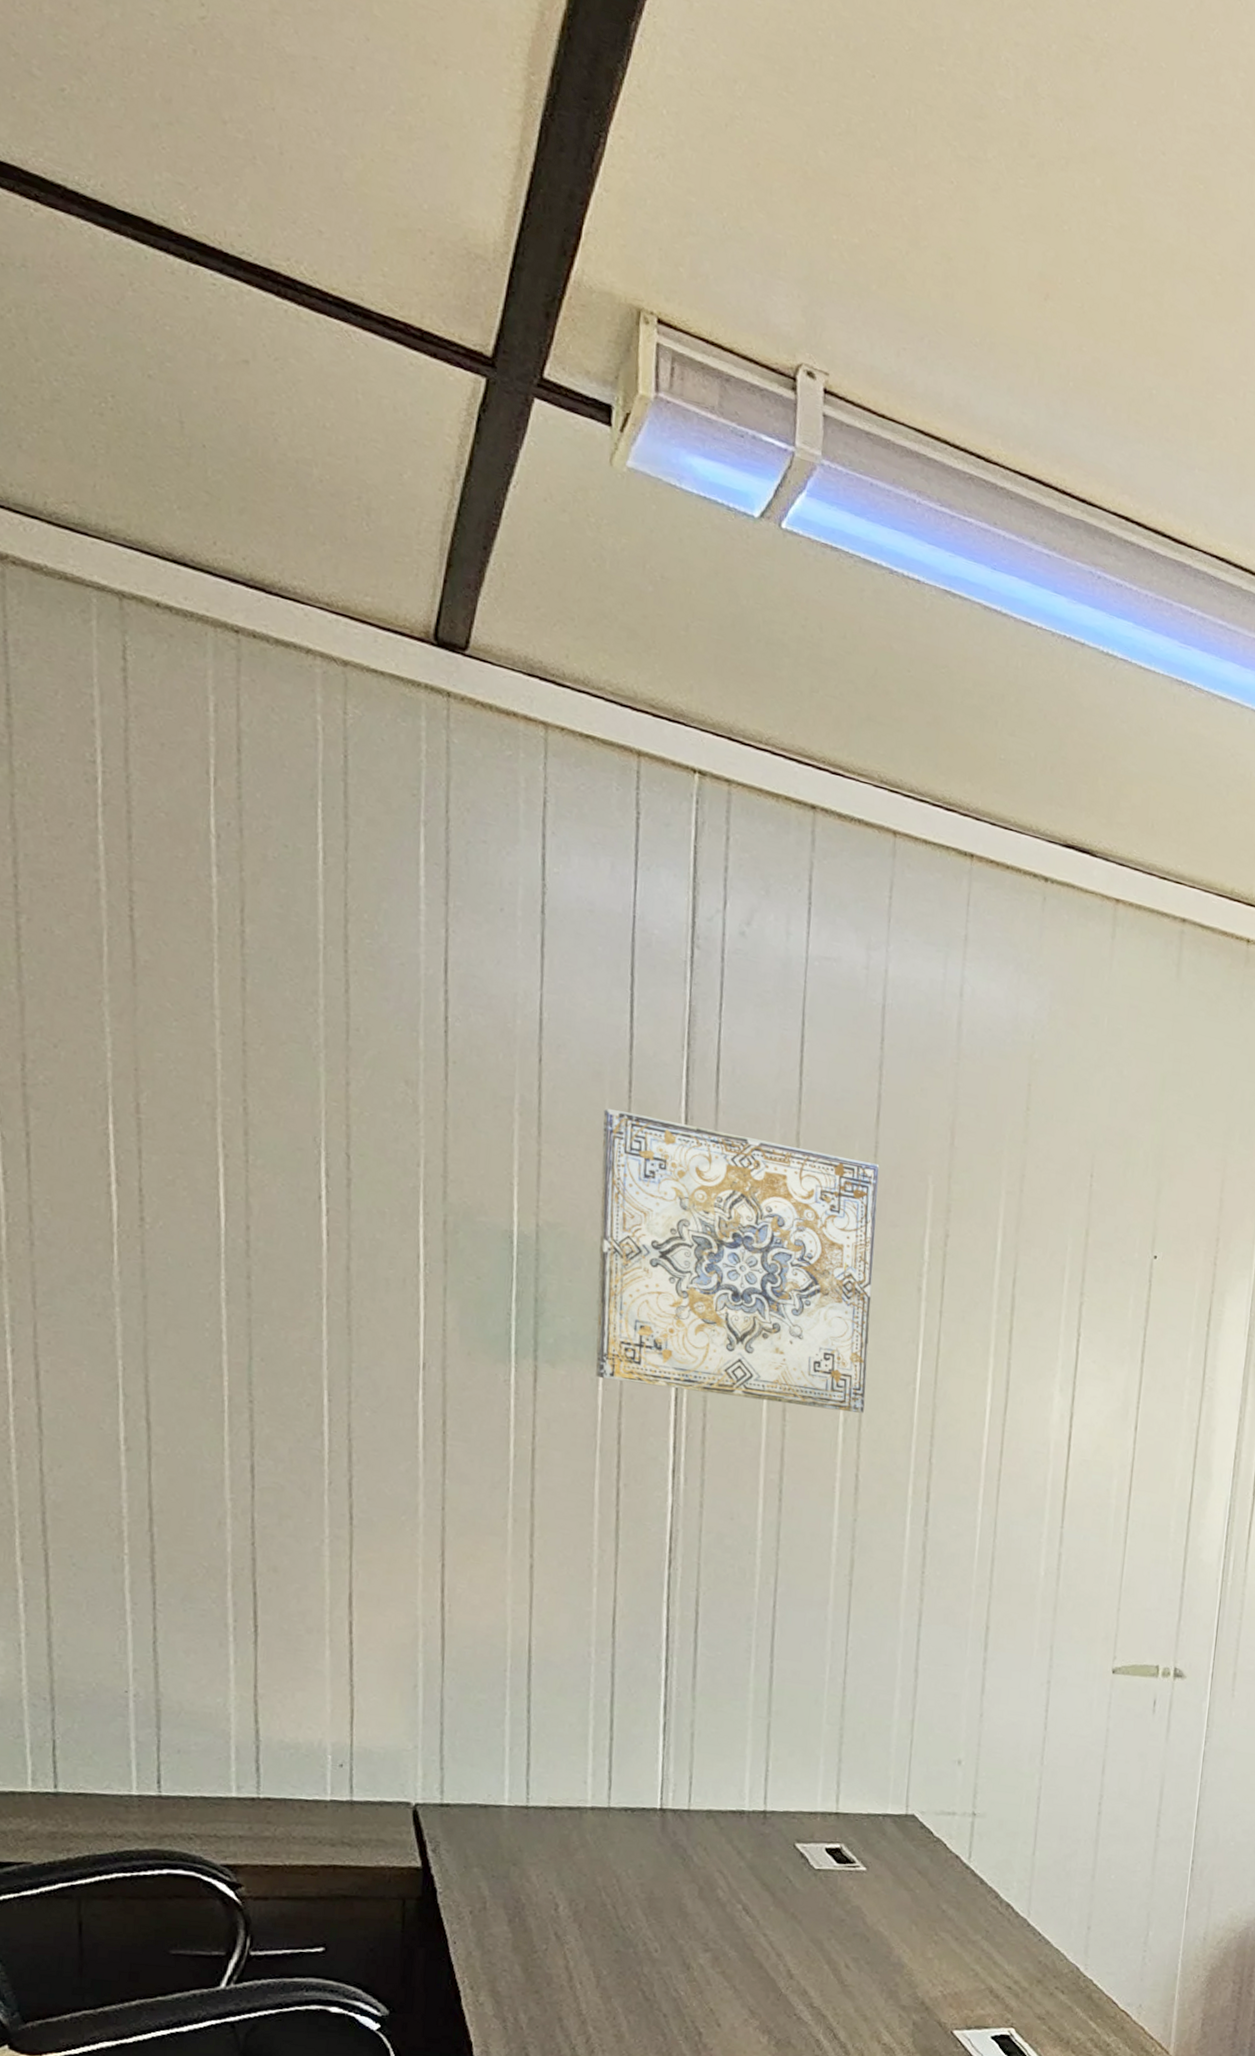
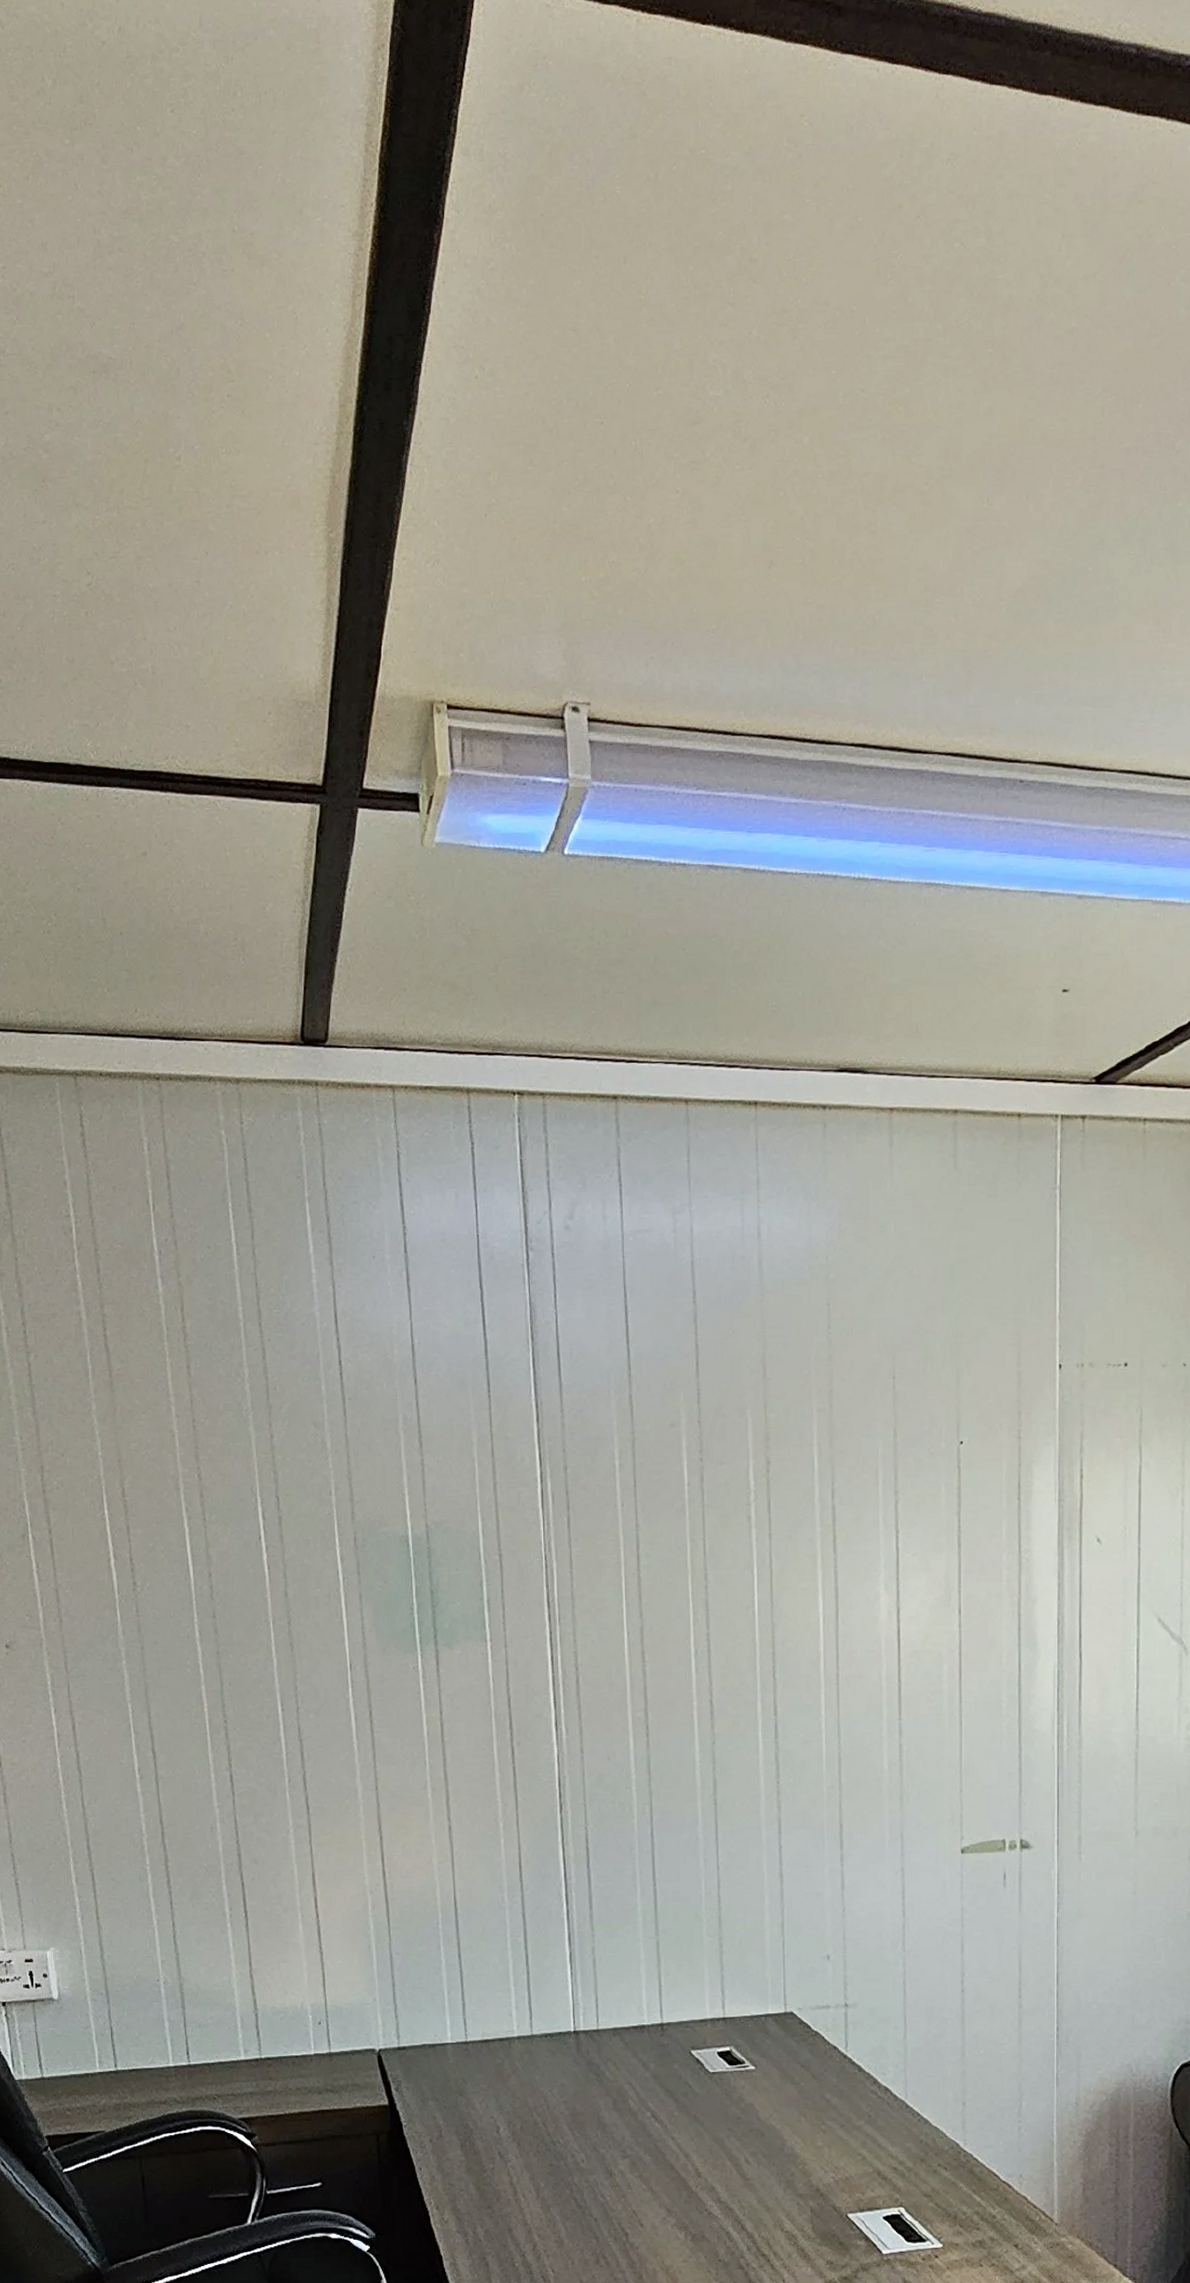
wall art: present [596,1108,880,1413] -> none [469,1409,711,1652]

